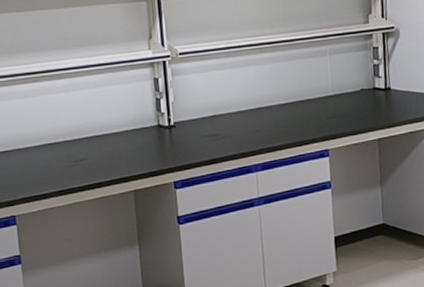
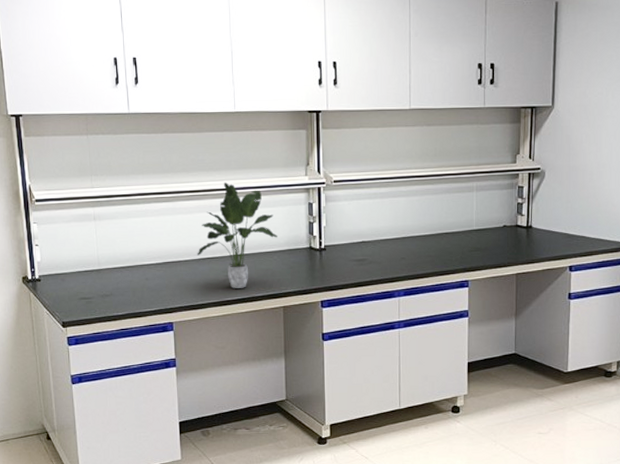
potted plant: none [37,61,124,175] -> present [197,181,278,288]

